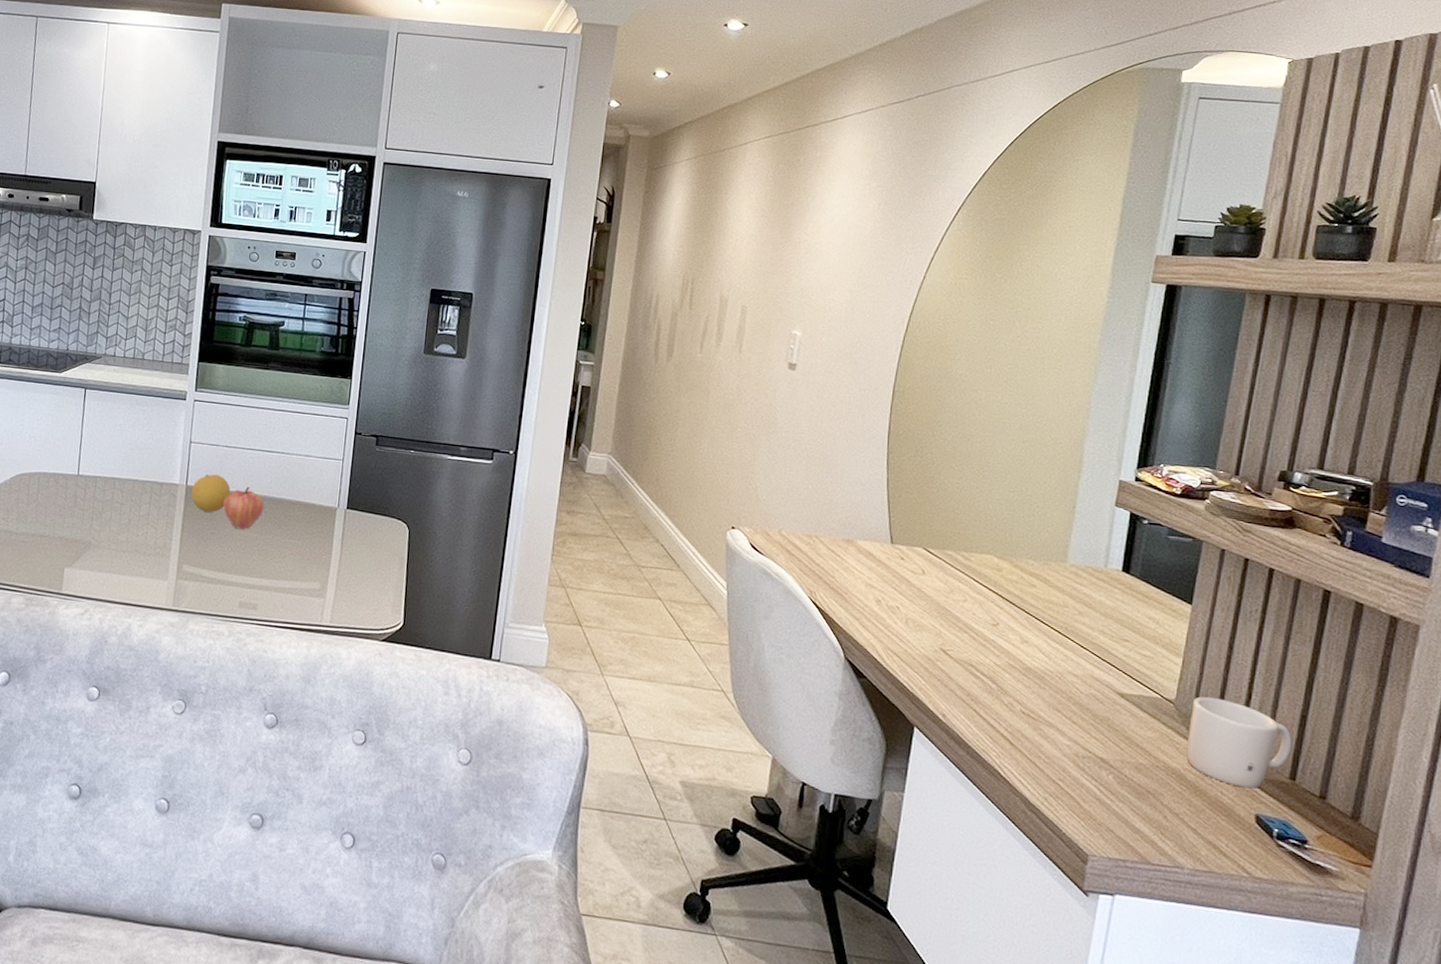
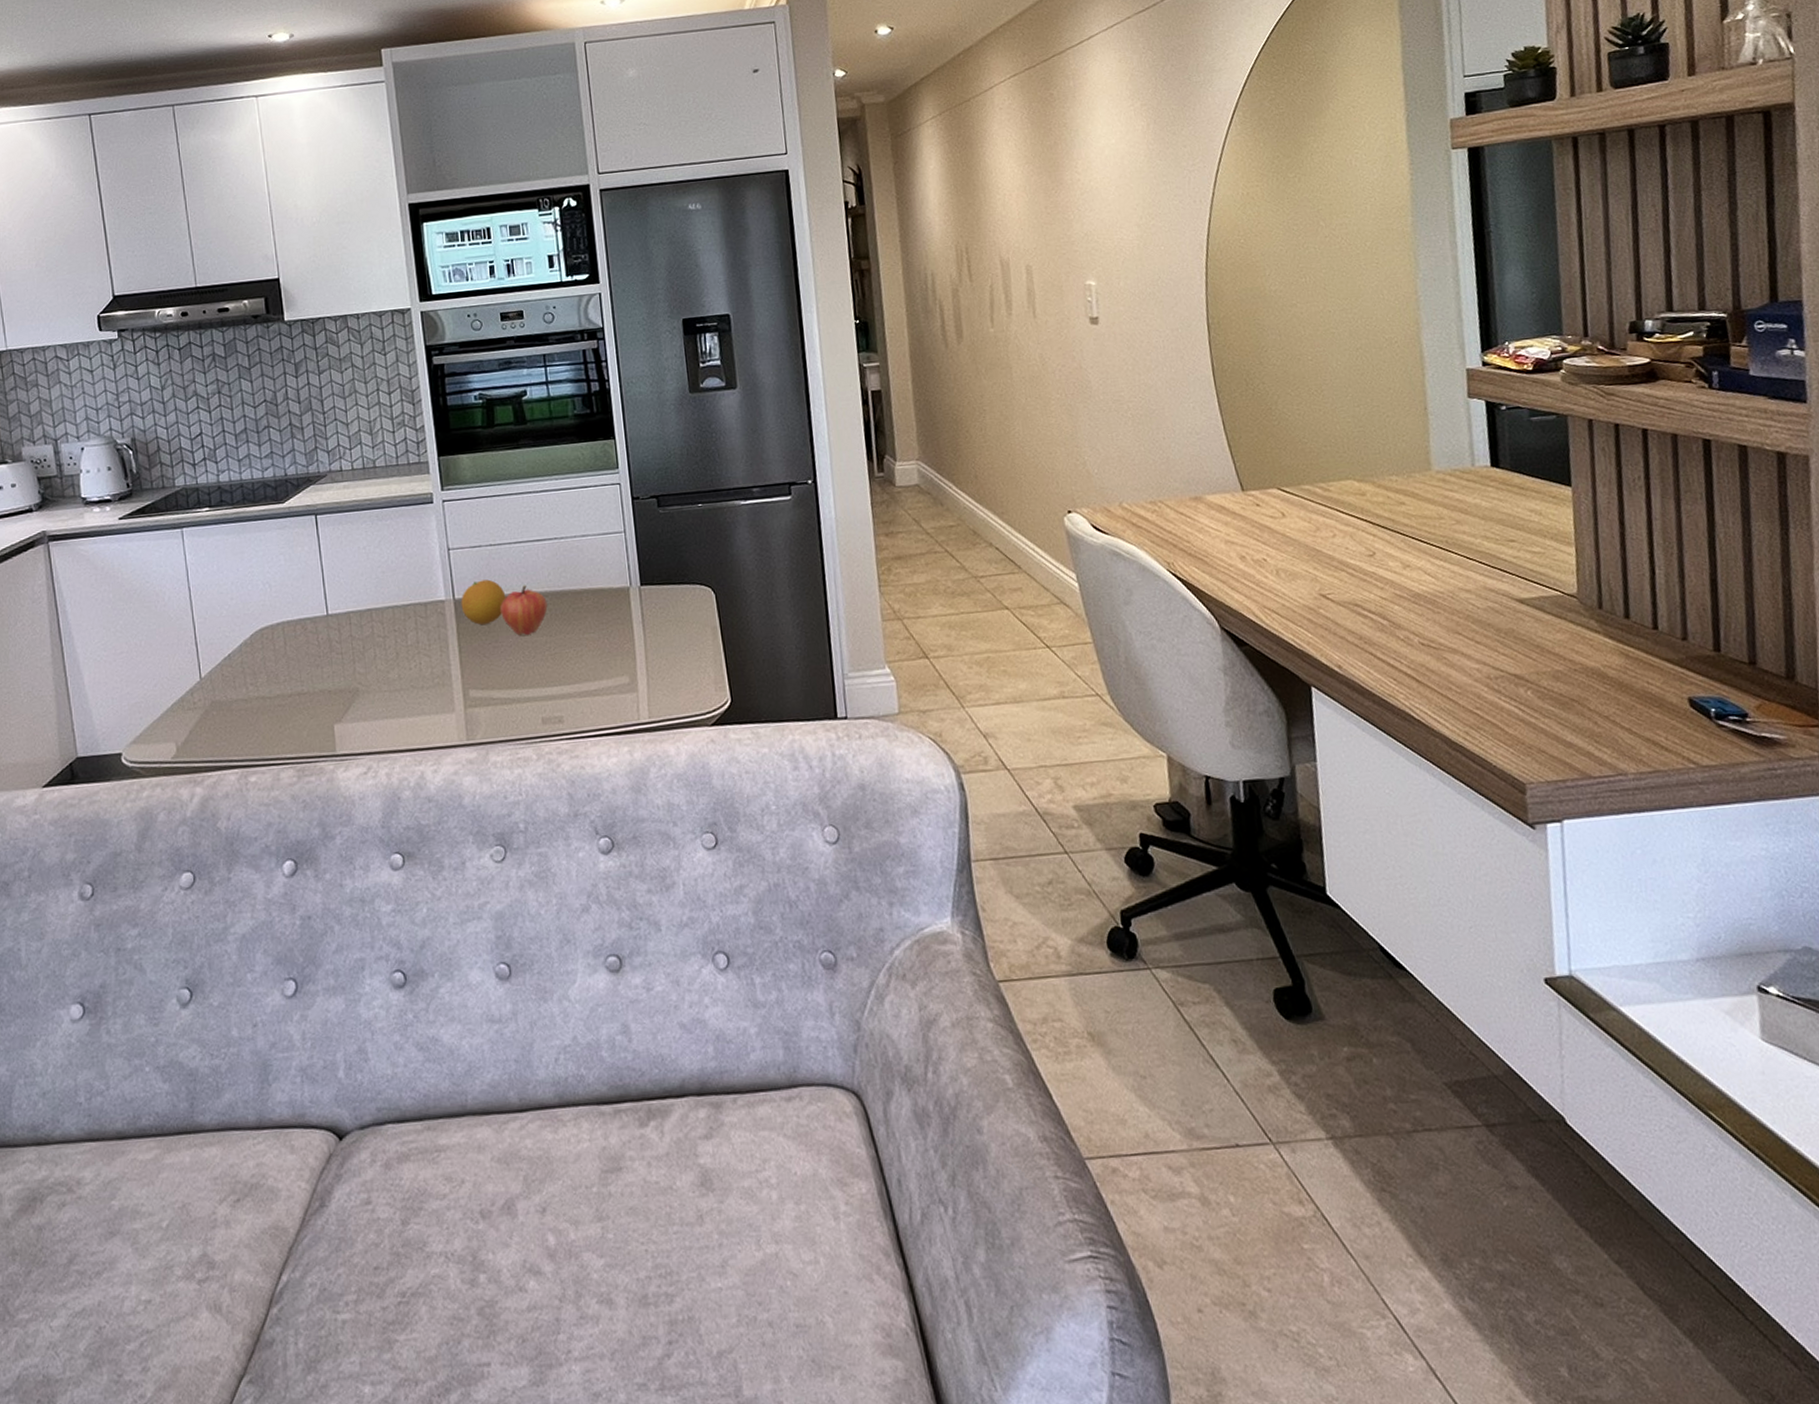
mug: present [1186,696,1292,789] -> none [1596,581,1709,672]

